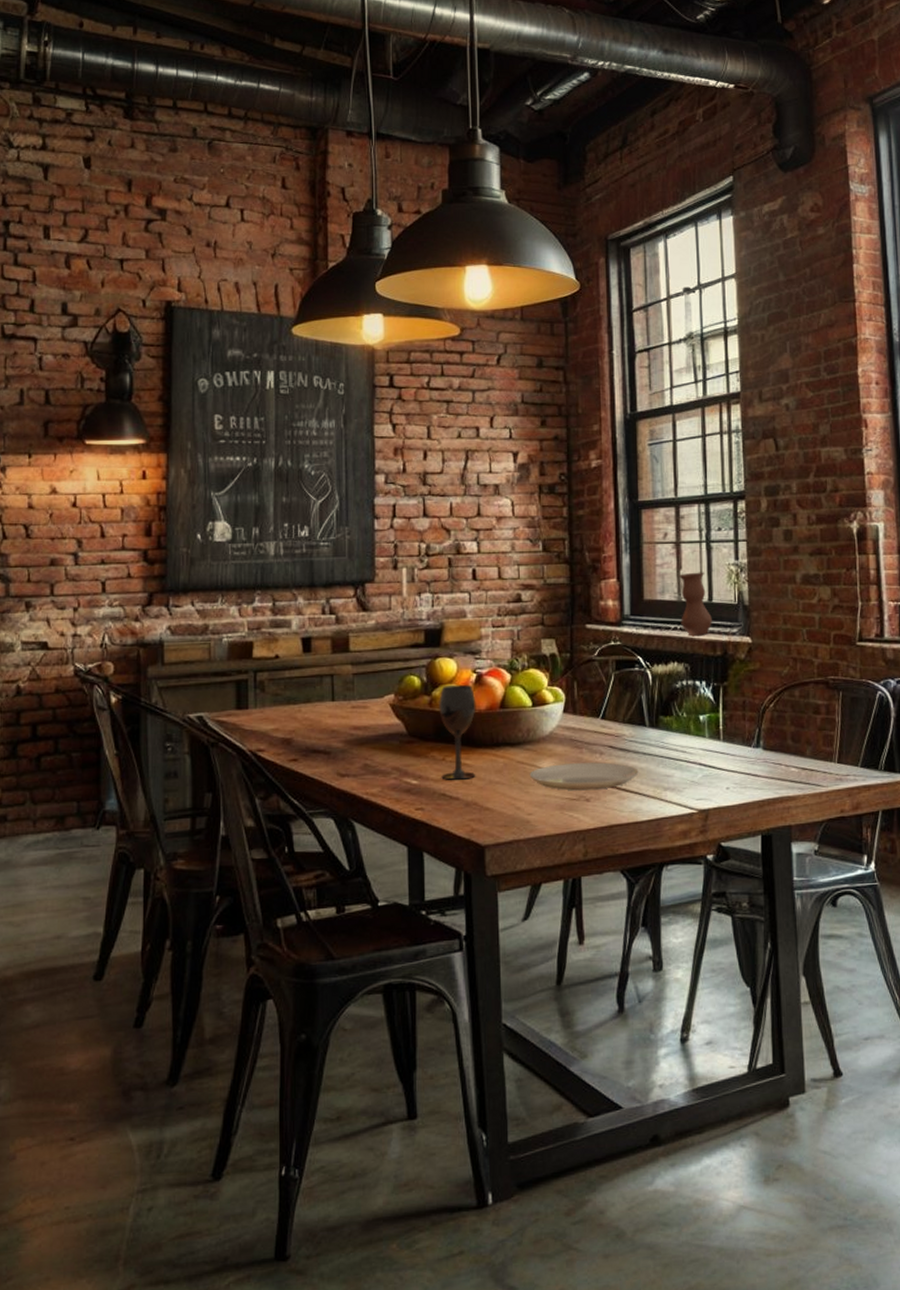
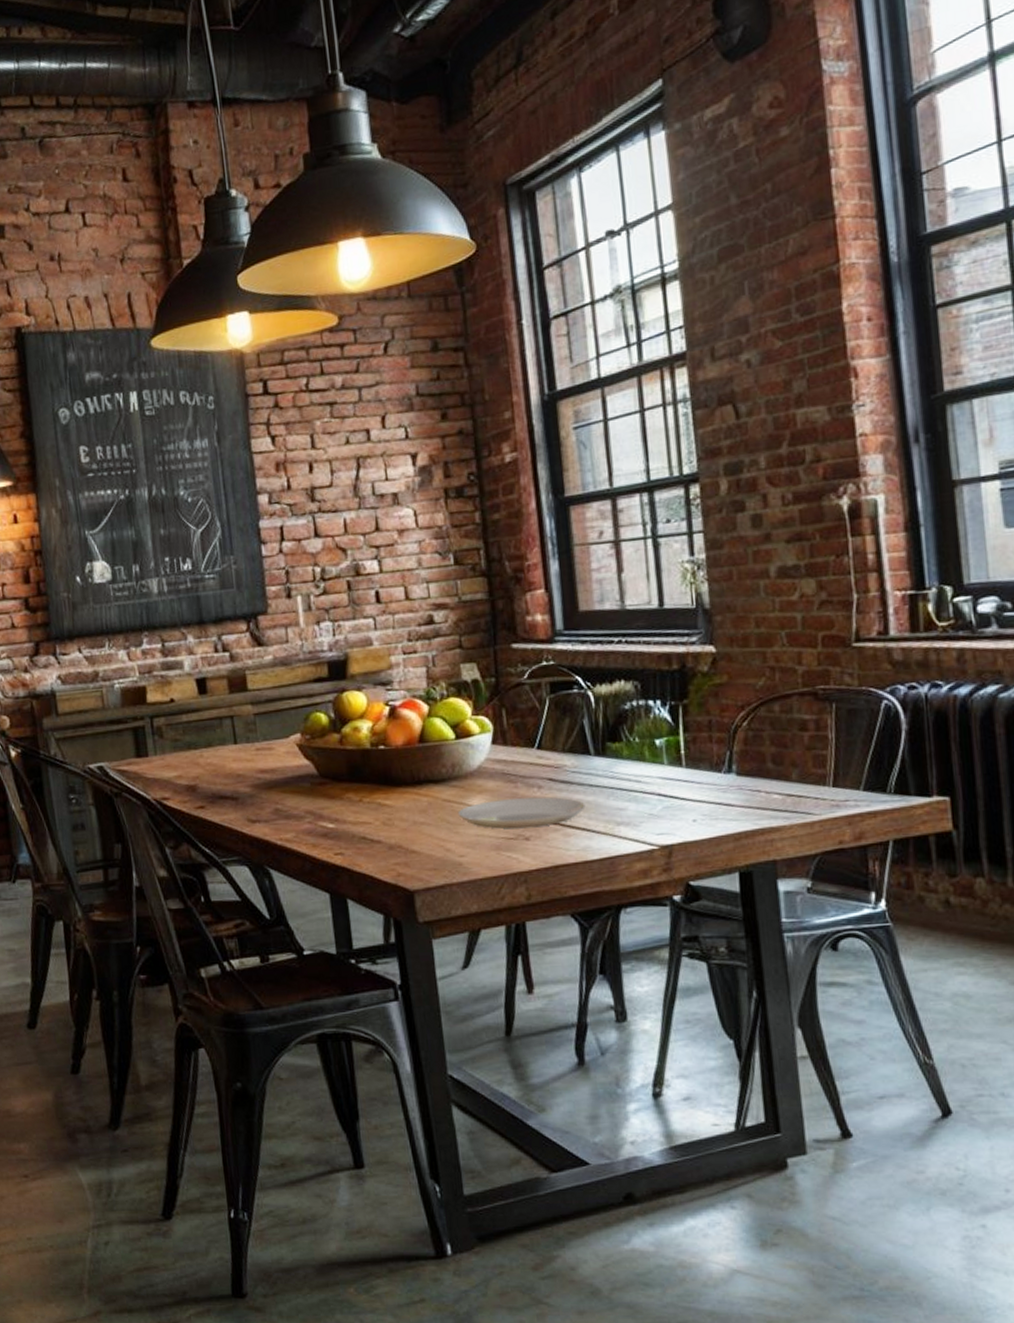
wine glass: present [438,684,476,780] -> none [349,718,398,822]
vase: present [678,572,712,637] -> none [619,573,665,650]

